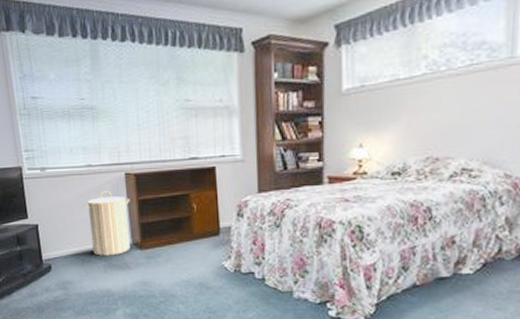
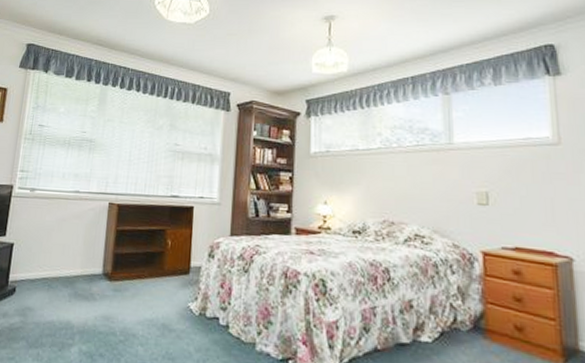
laundry hamper: present [84,191,130,256] -> none [61,218,109,285]

